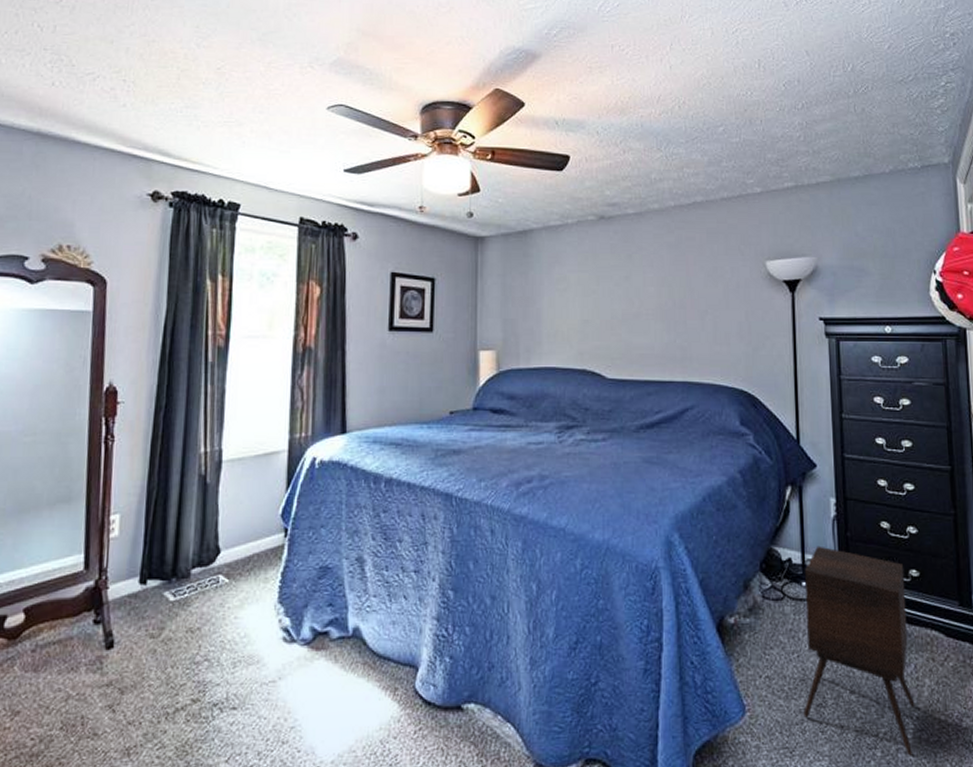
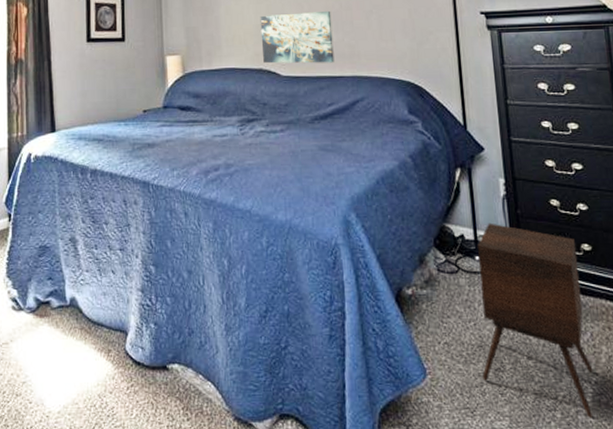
wall art: none [586,309,665,366] -> present [260,11,335,64]

